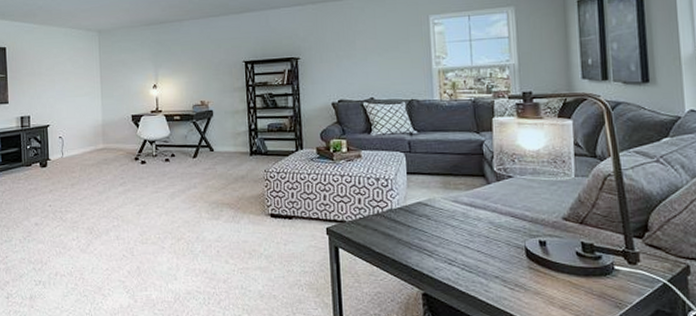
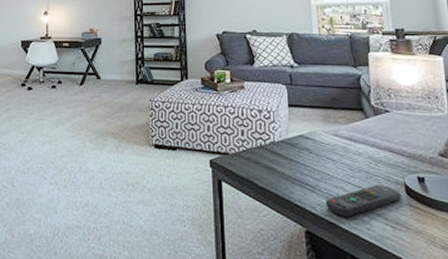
remote control: none [443,249,521,279] -> present [325,185,402,217]

